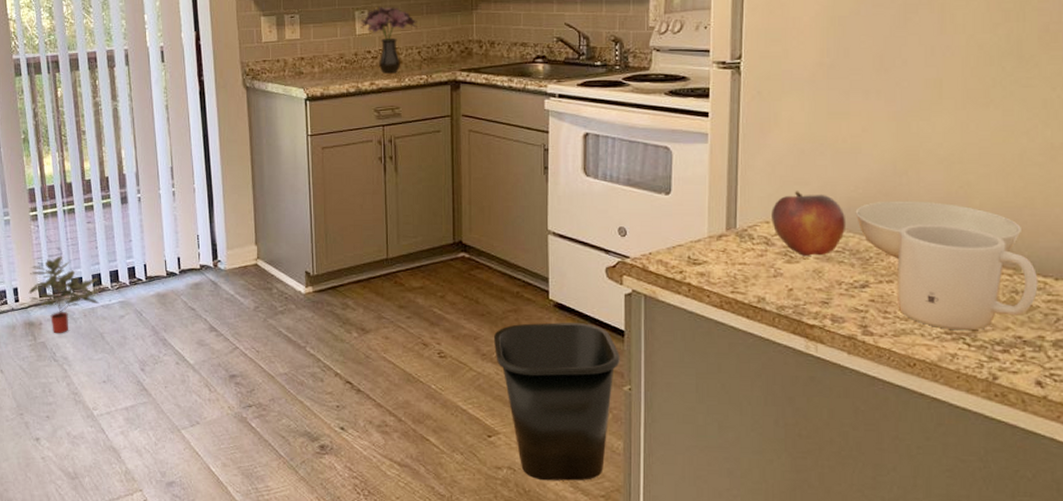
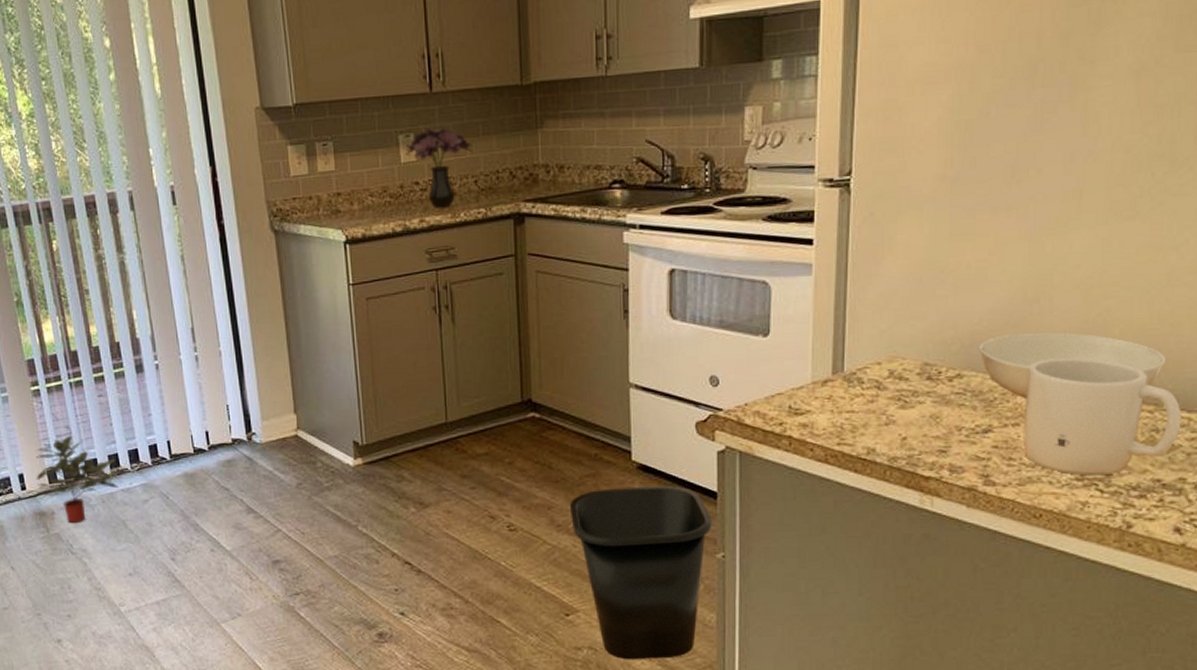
fruit: present [771,191,847,256] -> none [884,326,969,400]

